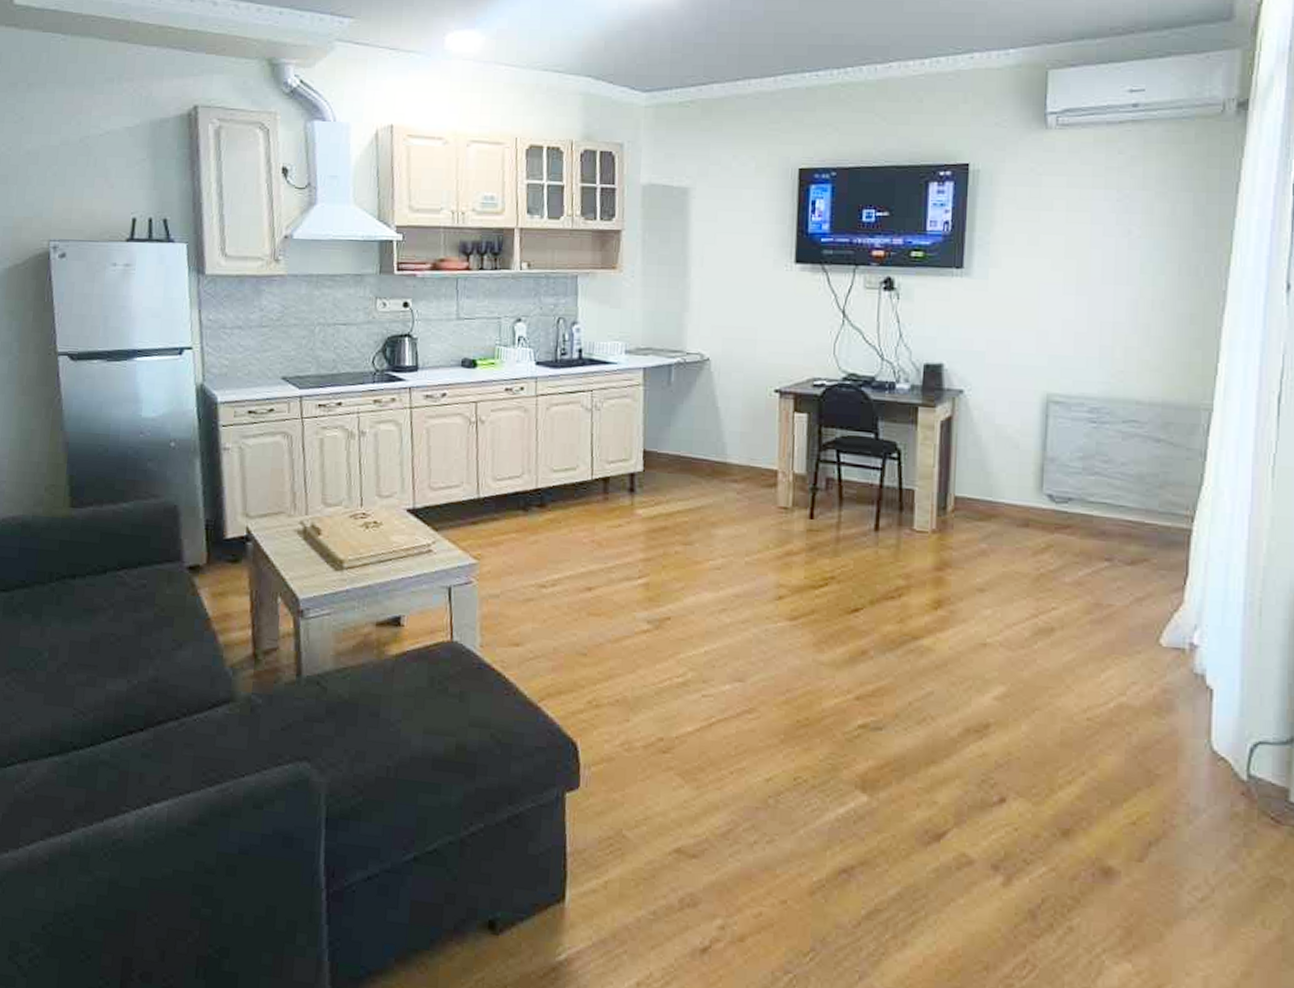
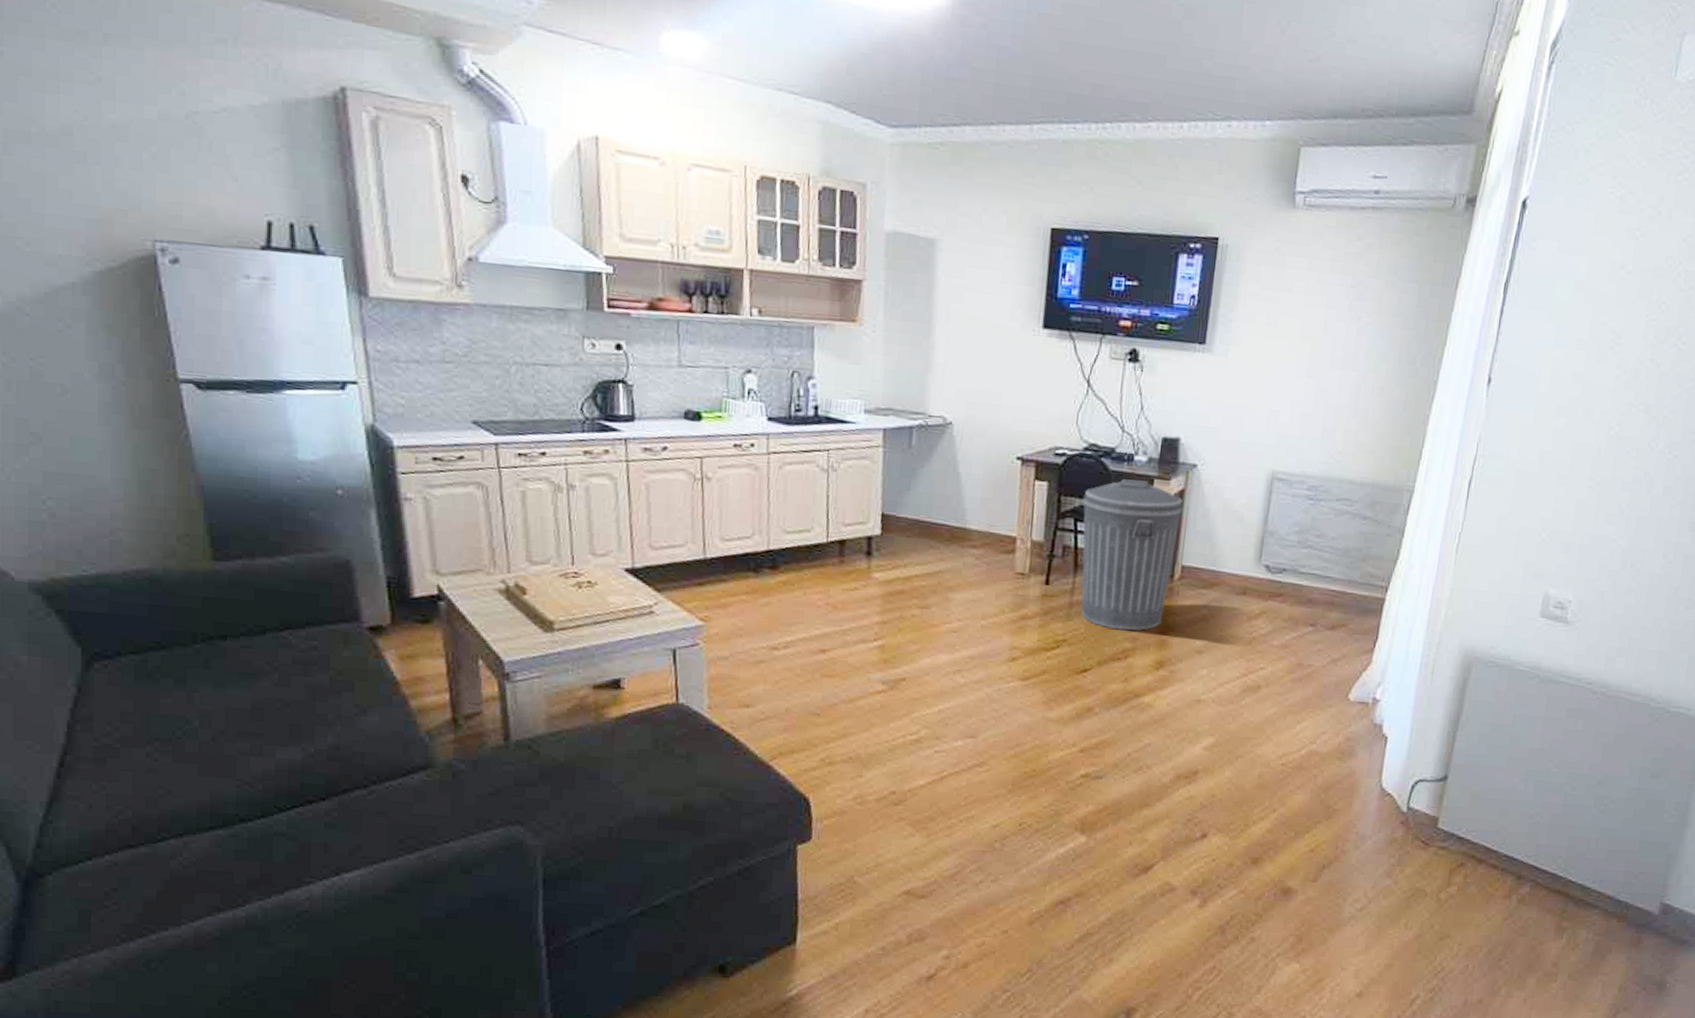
trash can: none [844,408,951,567] -> present [1081,479,1183,631]

